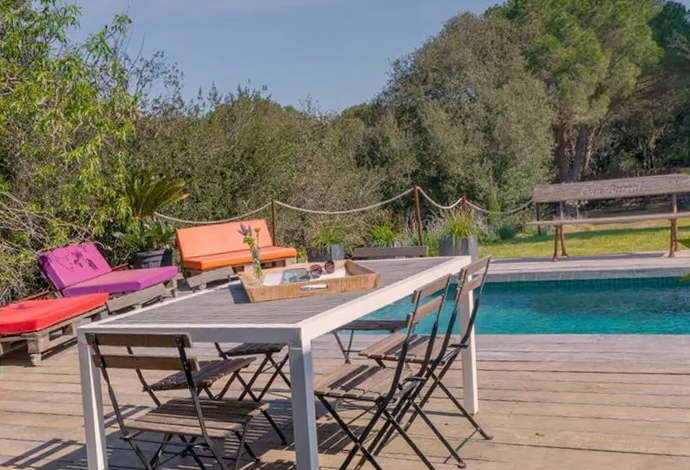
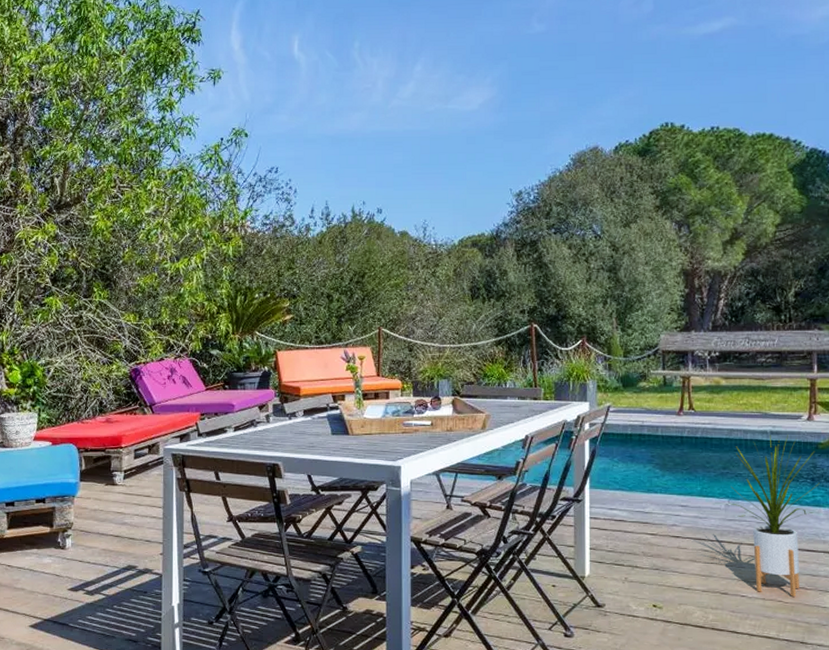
house plant: none [600,272,681,416] -> present [728,435,820,597]

